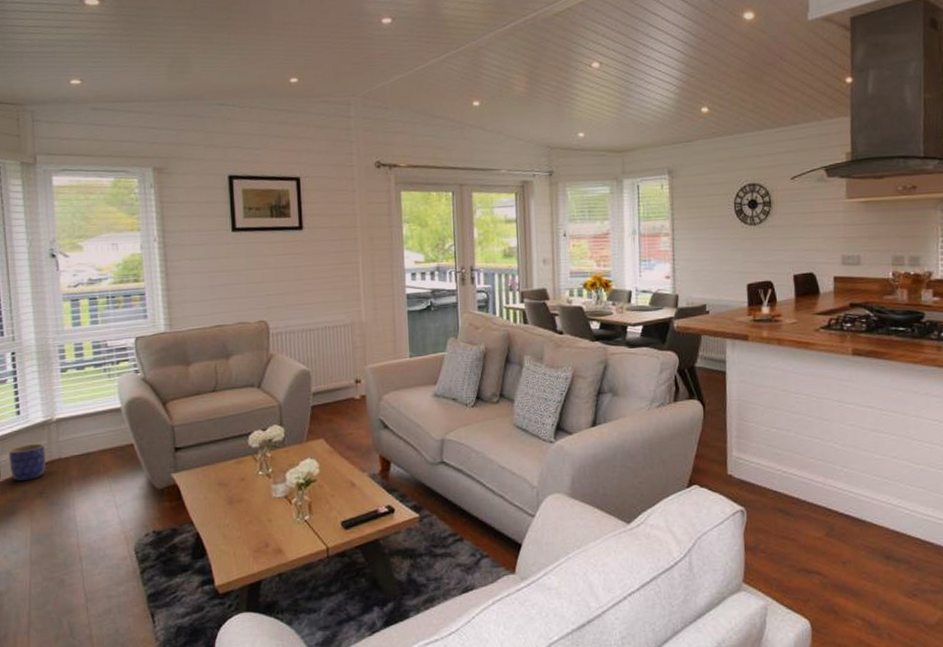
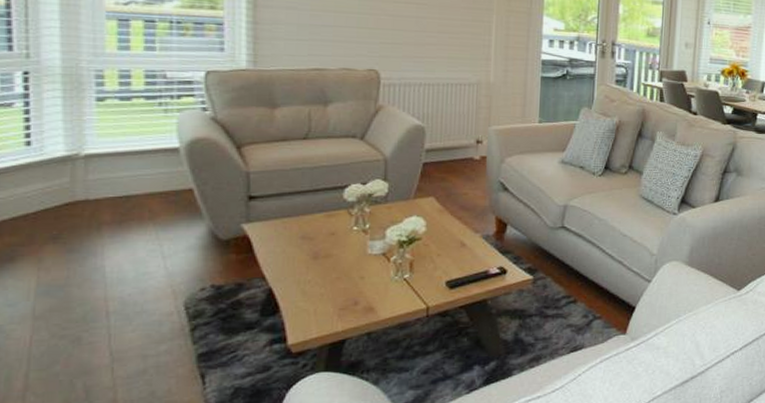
planter: present [9,443,46,482] -> none [9,180,66,224]

